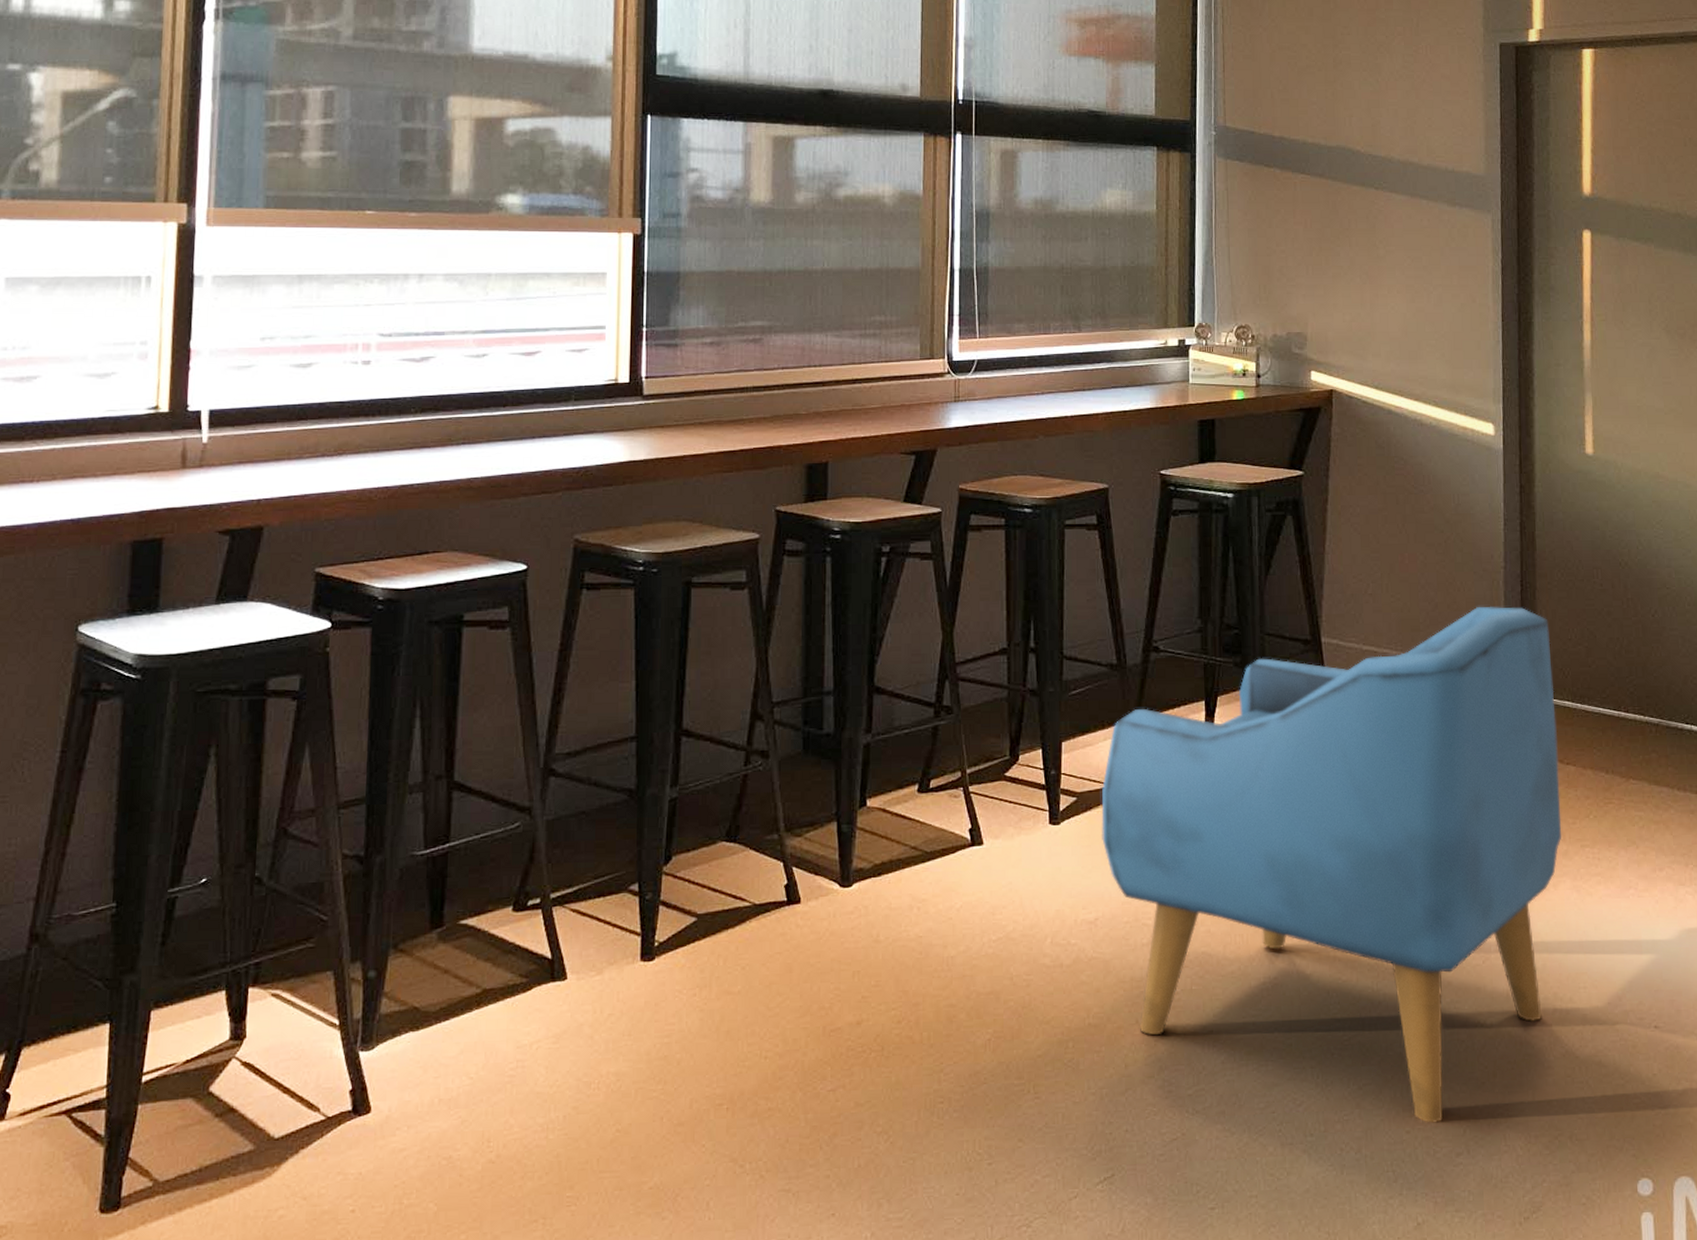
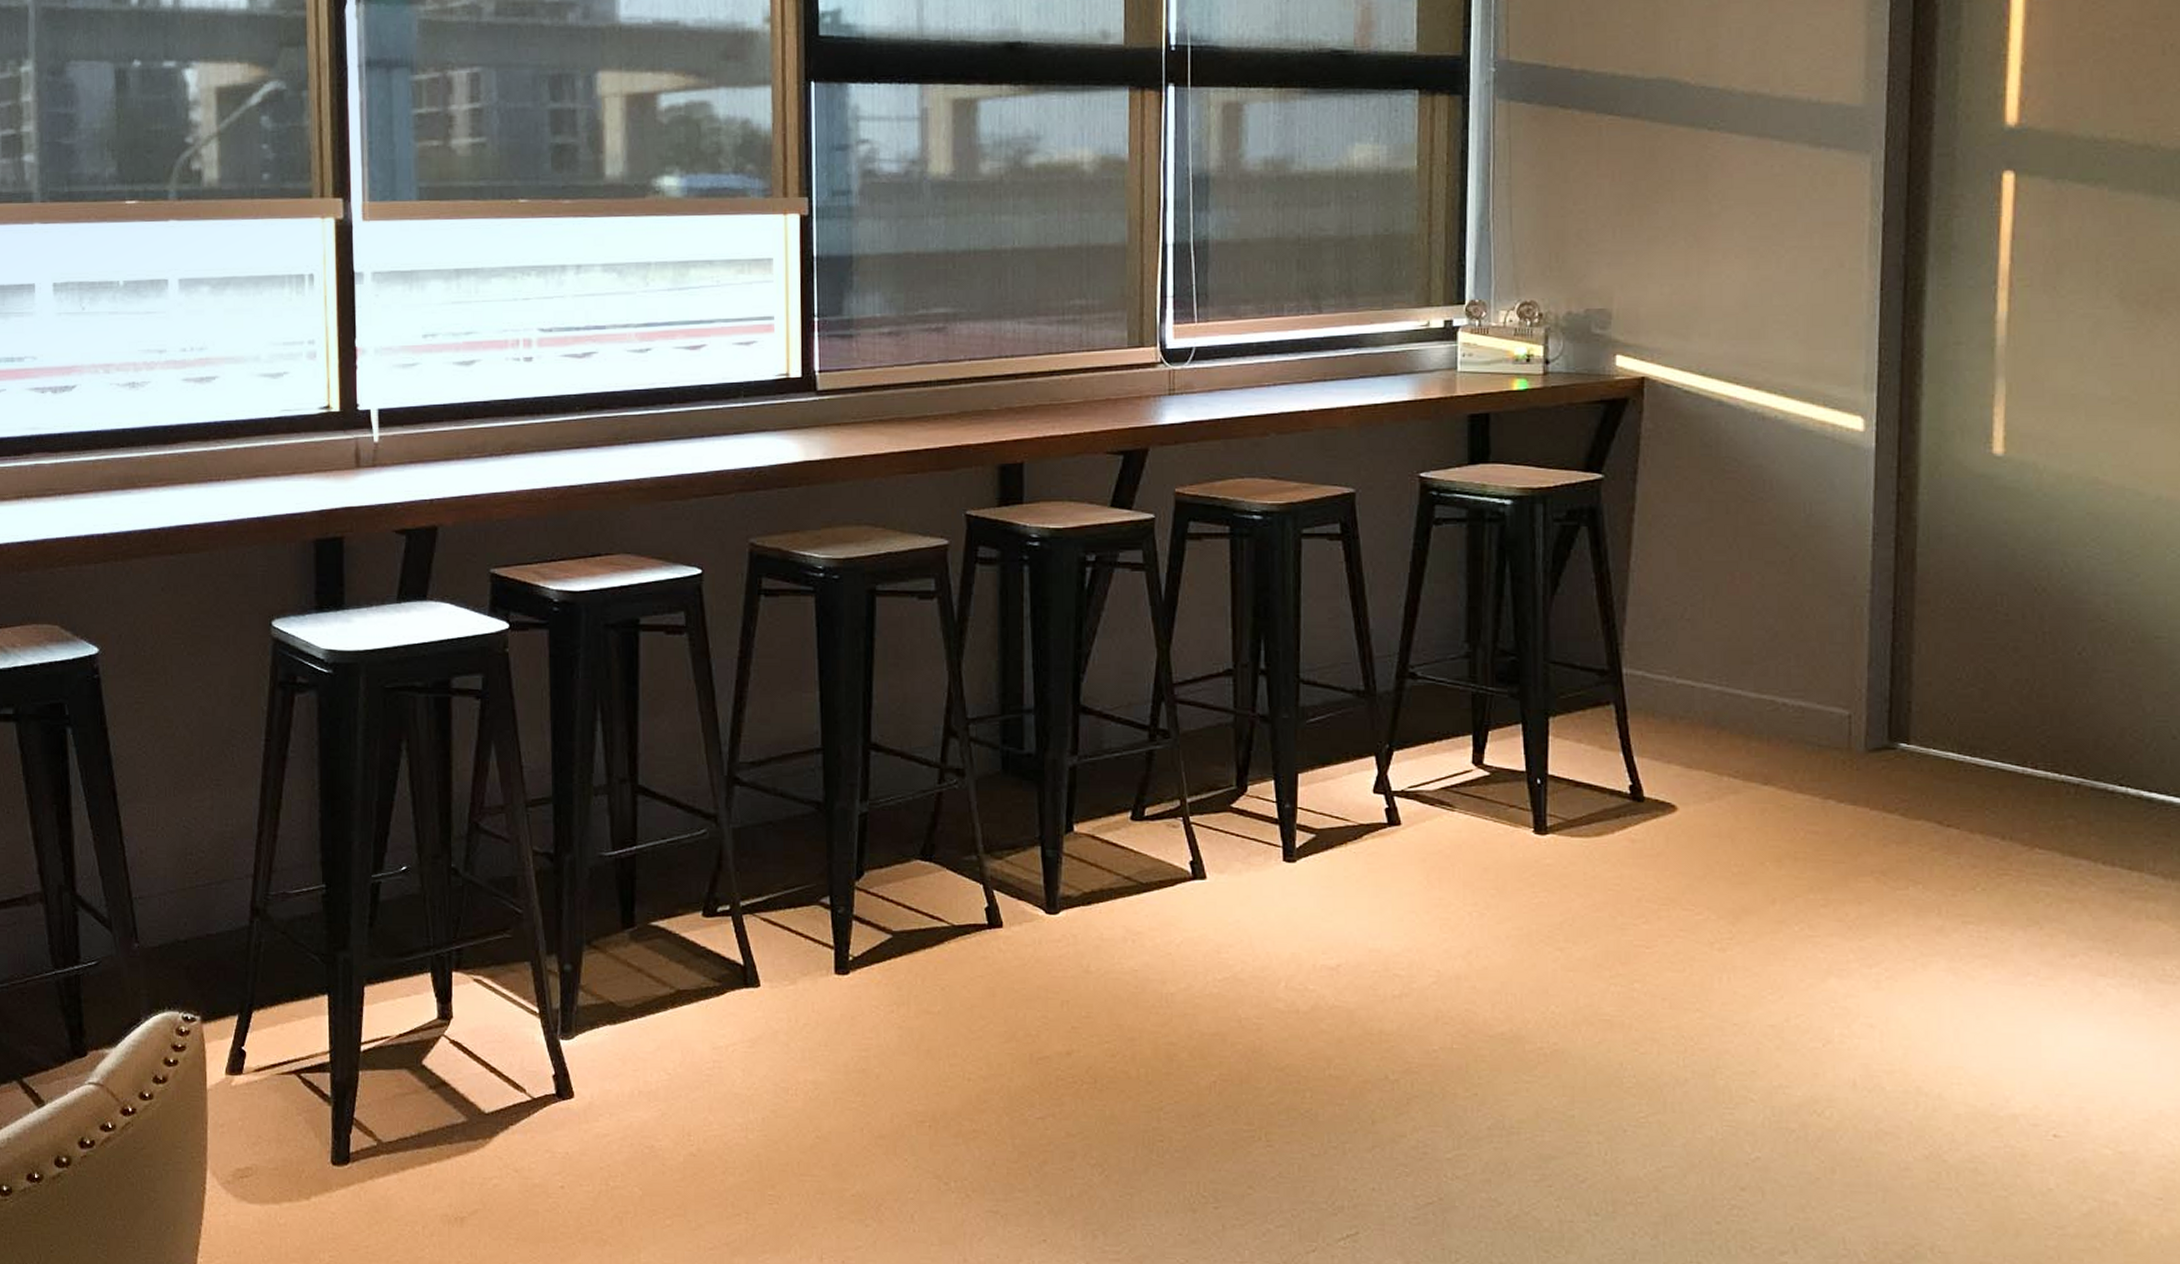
armchair: present [1101,606,1562,1123] -> none [1345,636,1937,1217]

